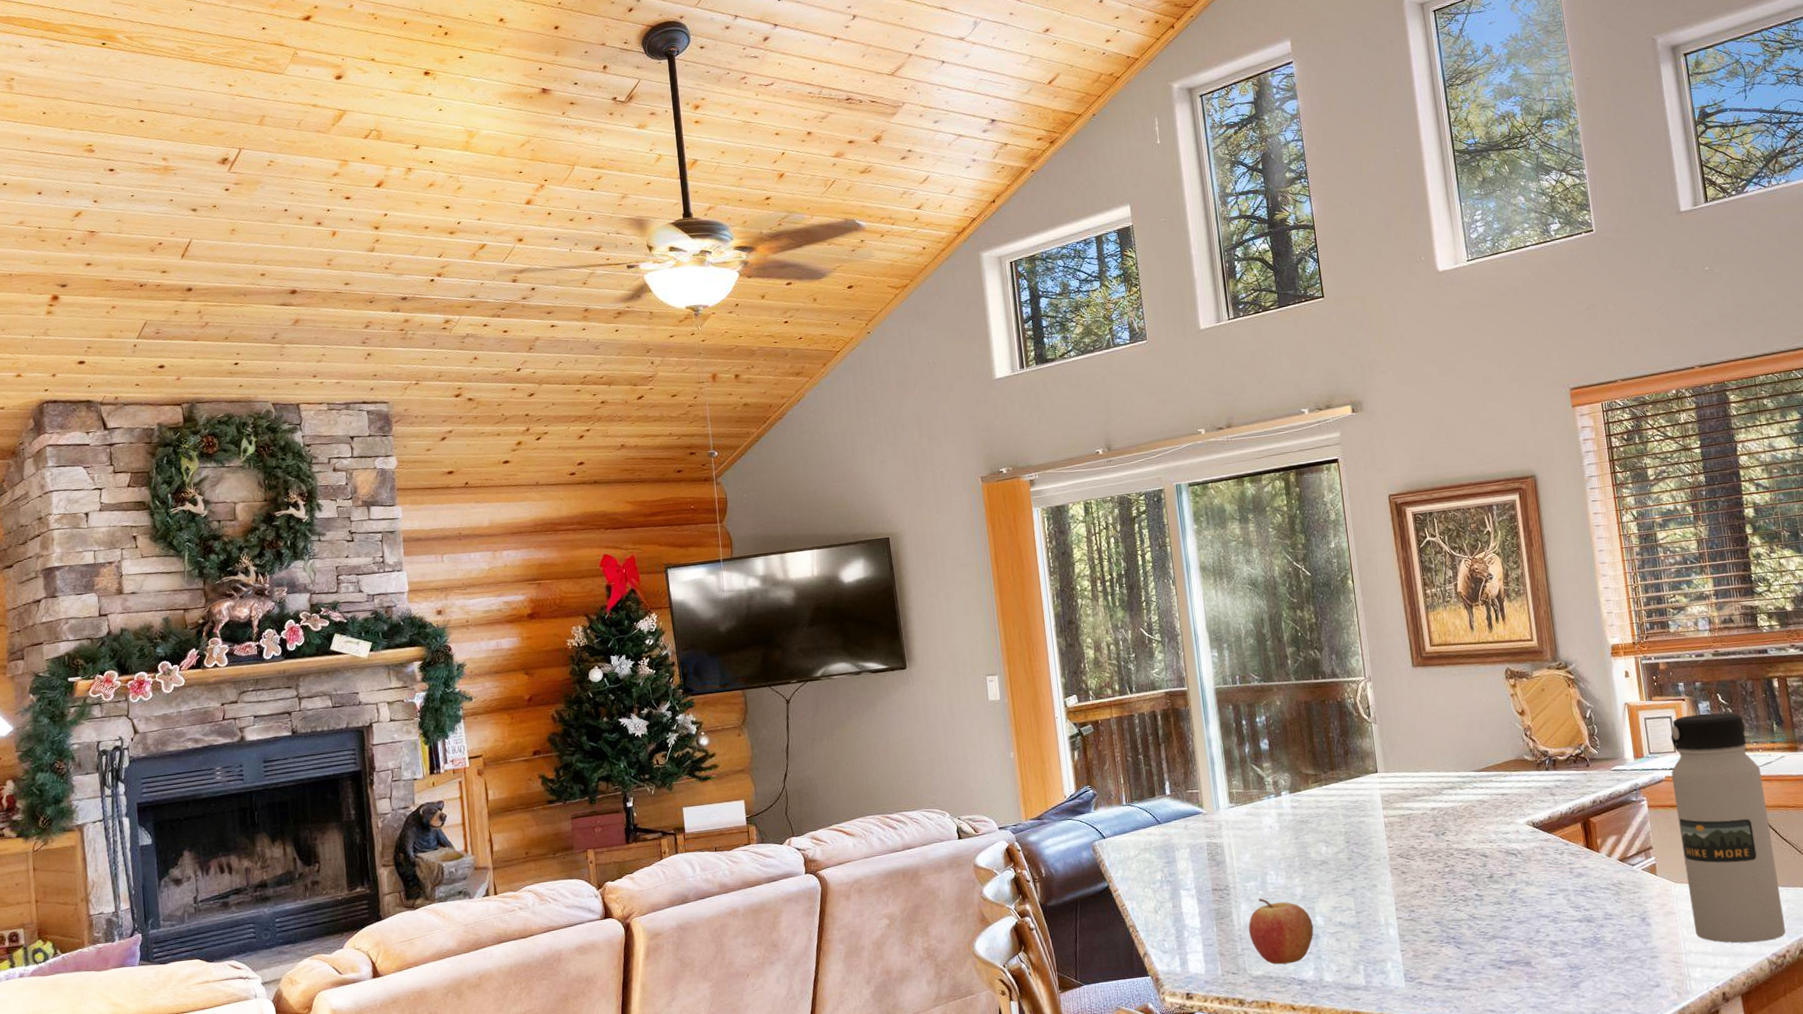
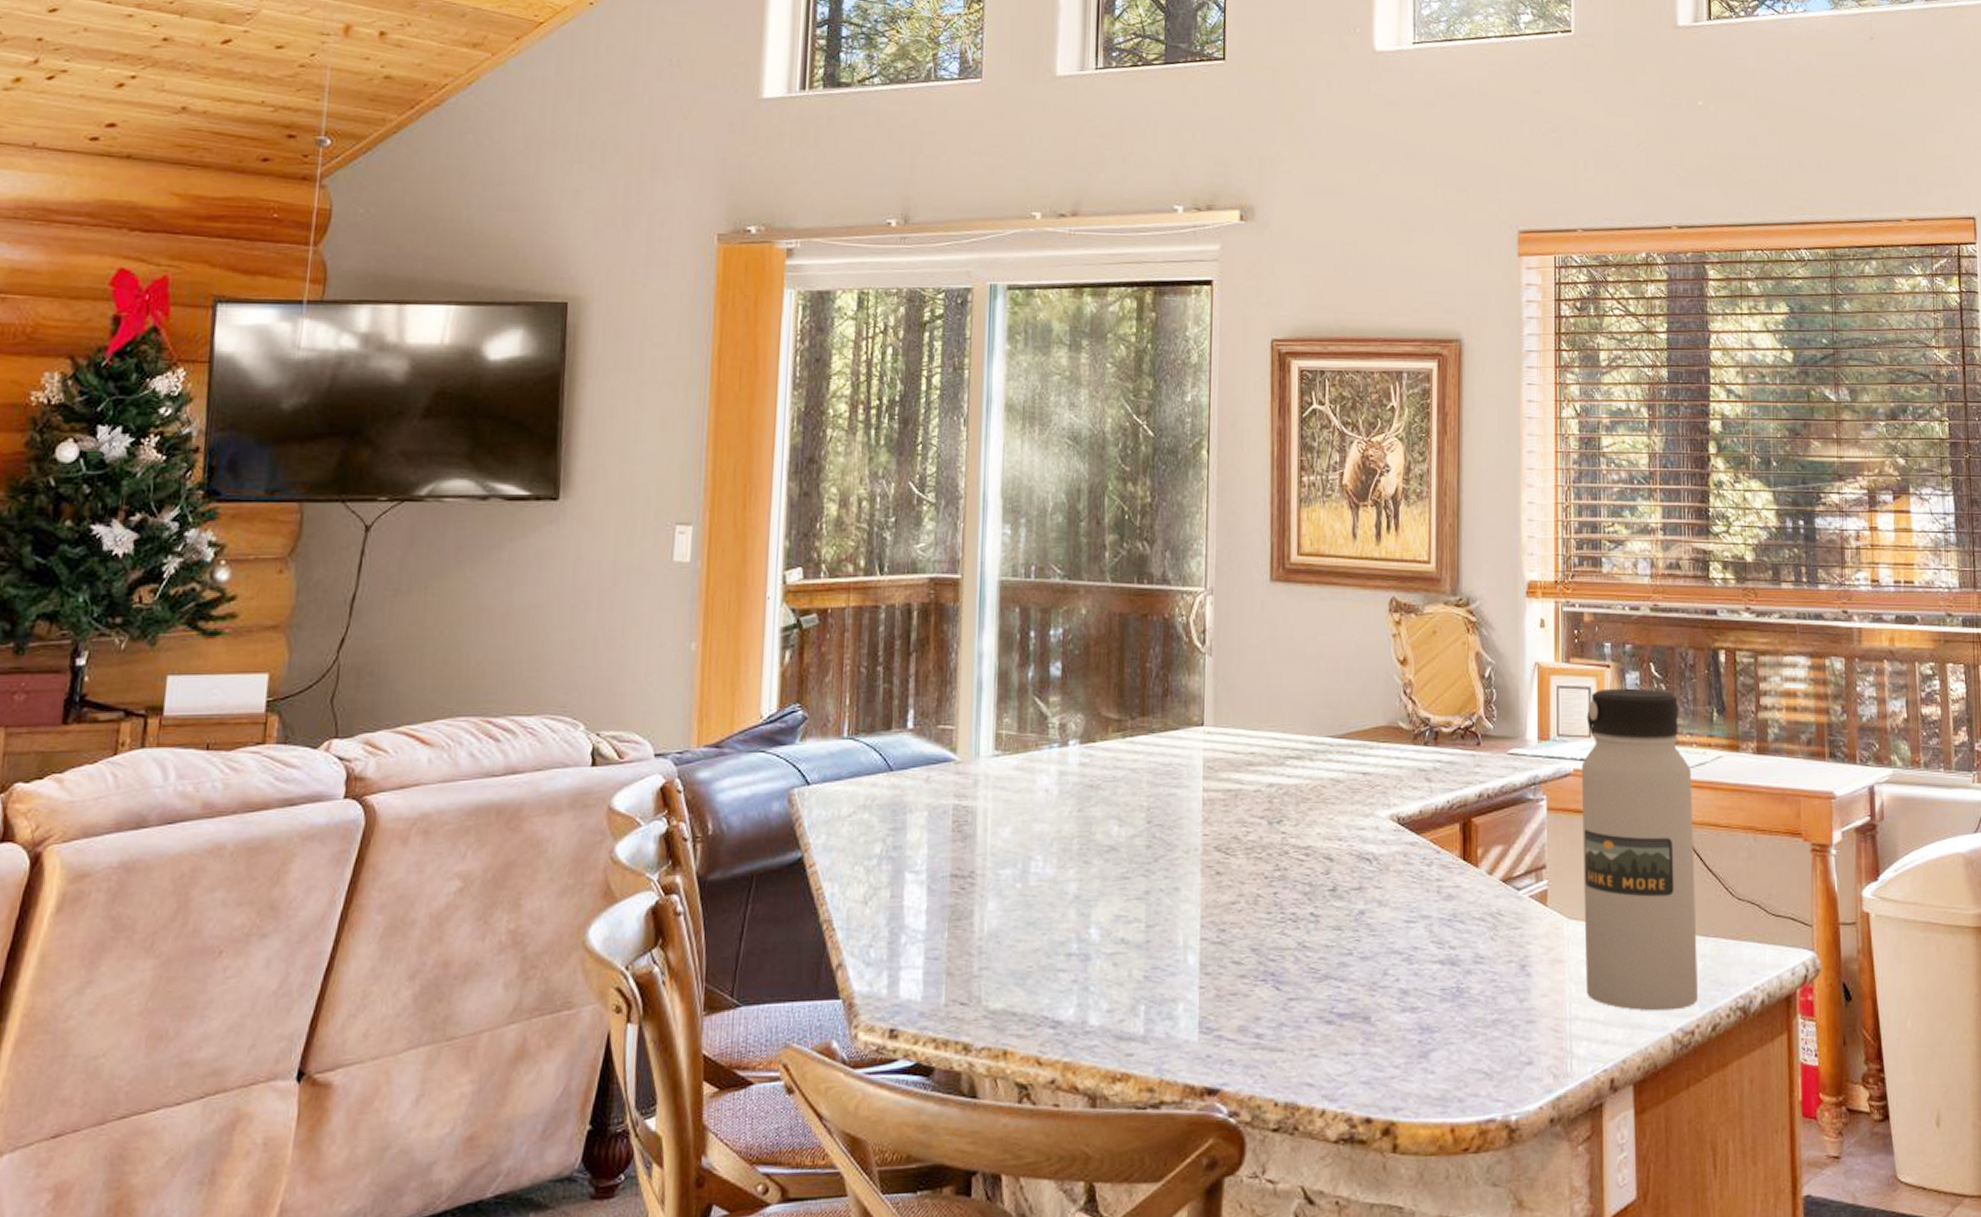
fruit: present [1248,898,1314,965] -> none [993,894,1085,996]

